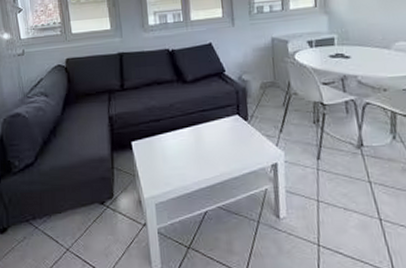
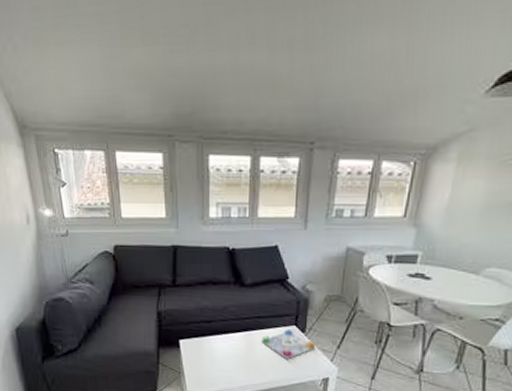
board game: none [209,118,260,148] -> present [262,328,316,359]

